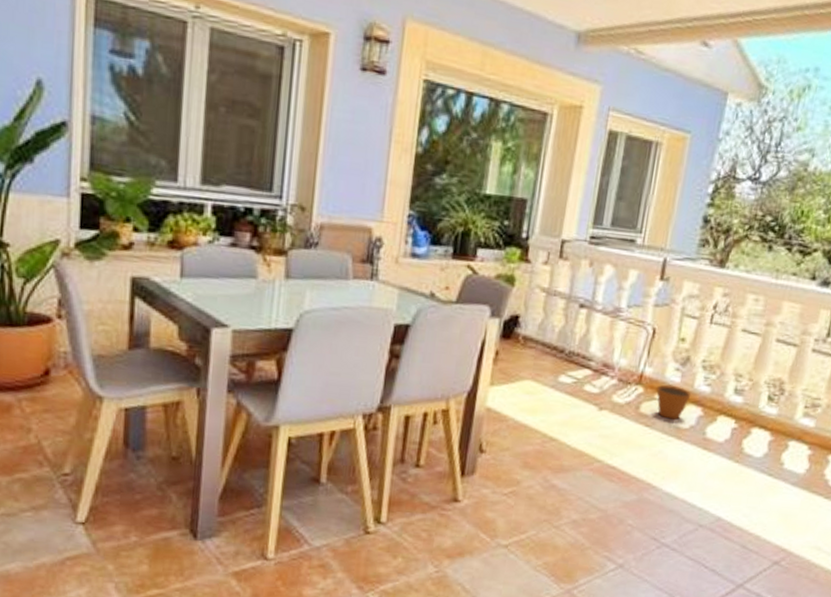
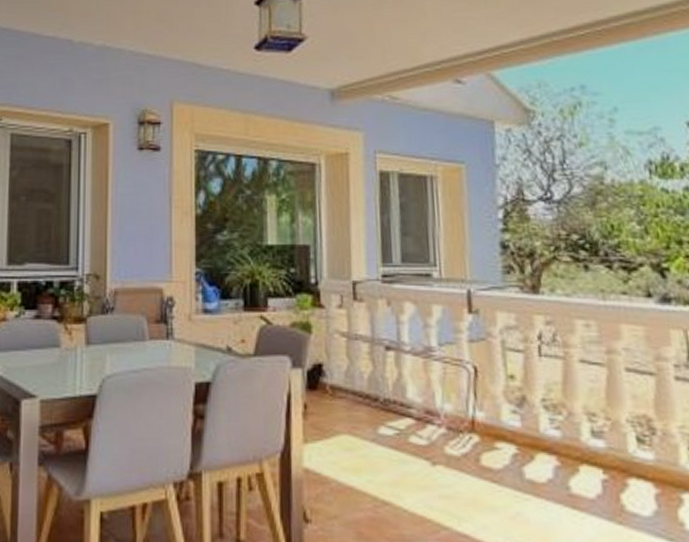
flower pot: present [656,384,691,420] -> none [495,430,539,473]

